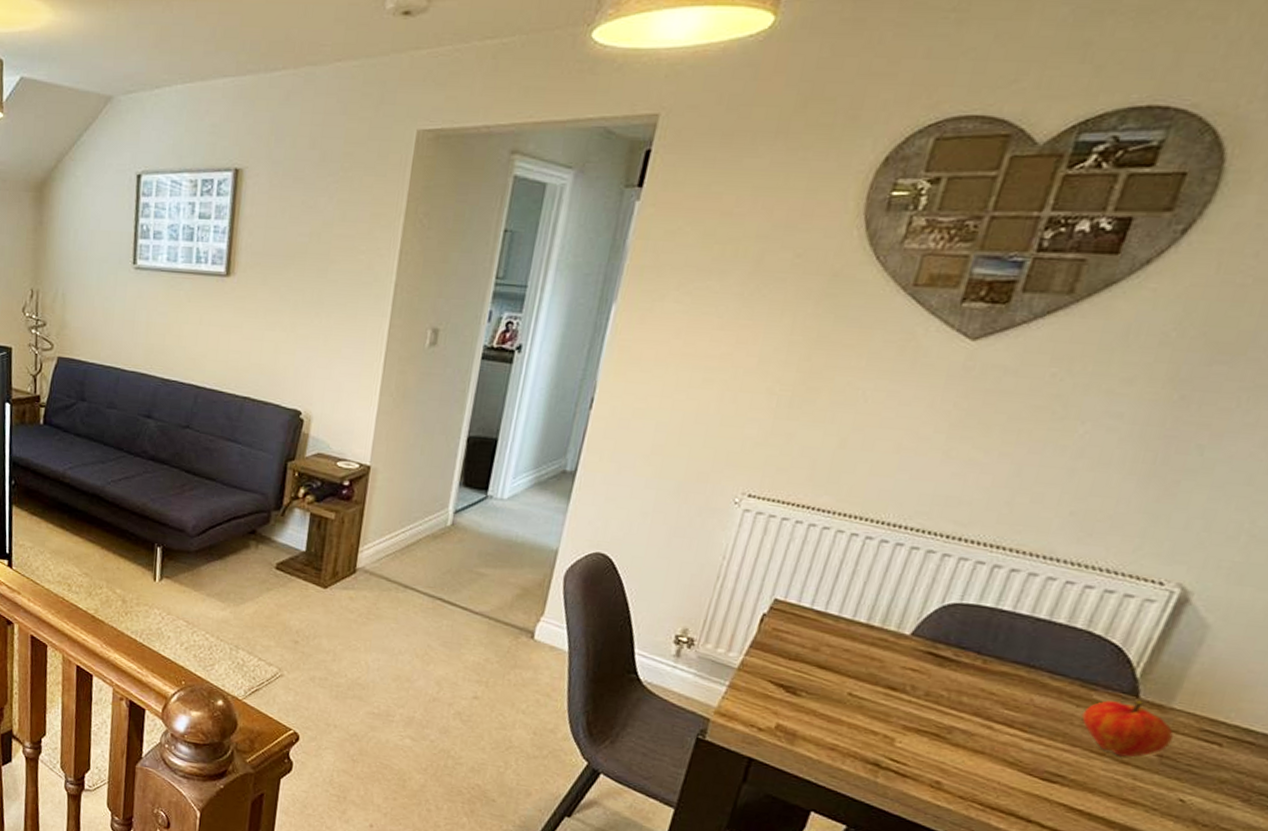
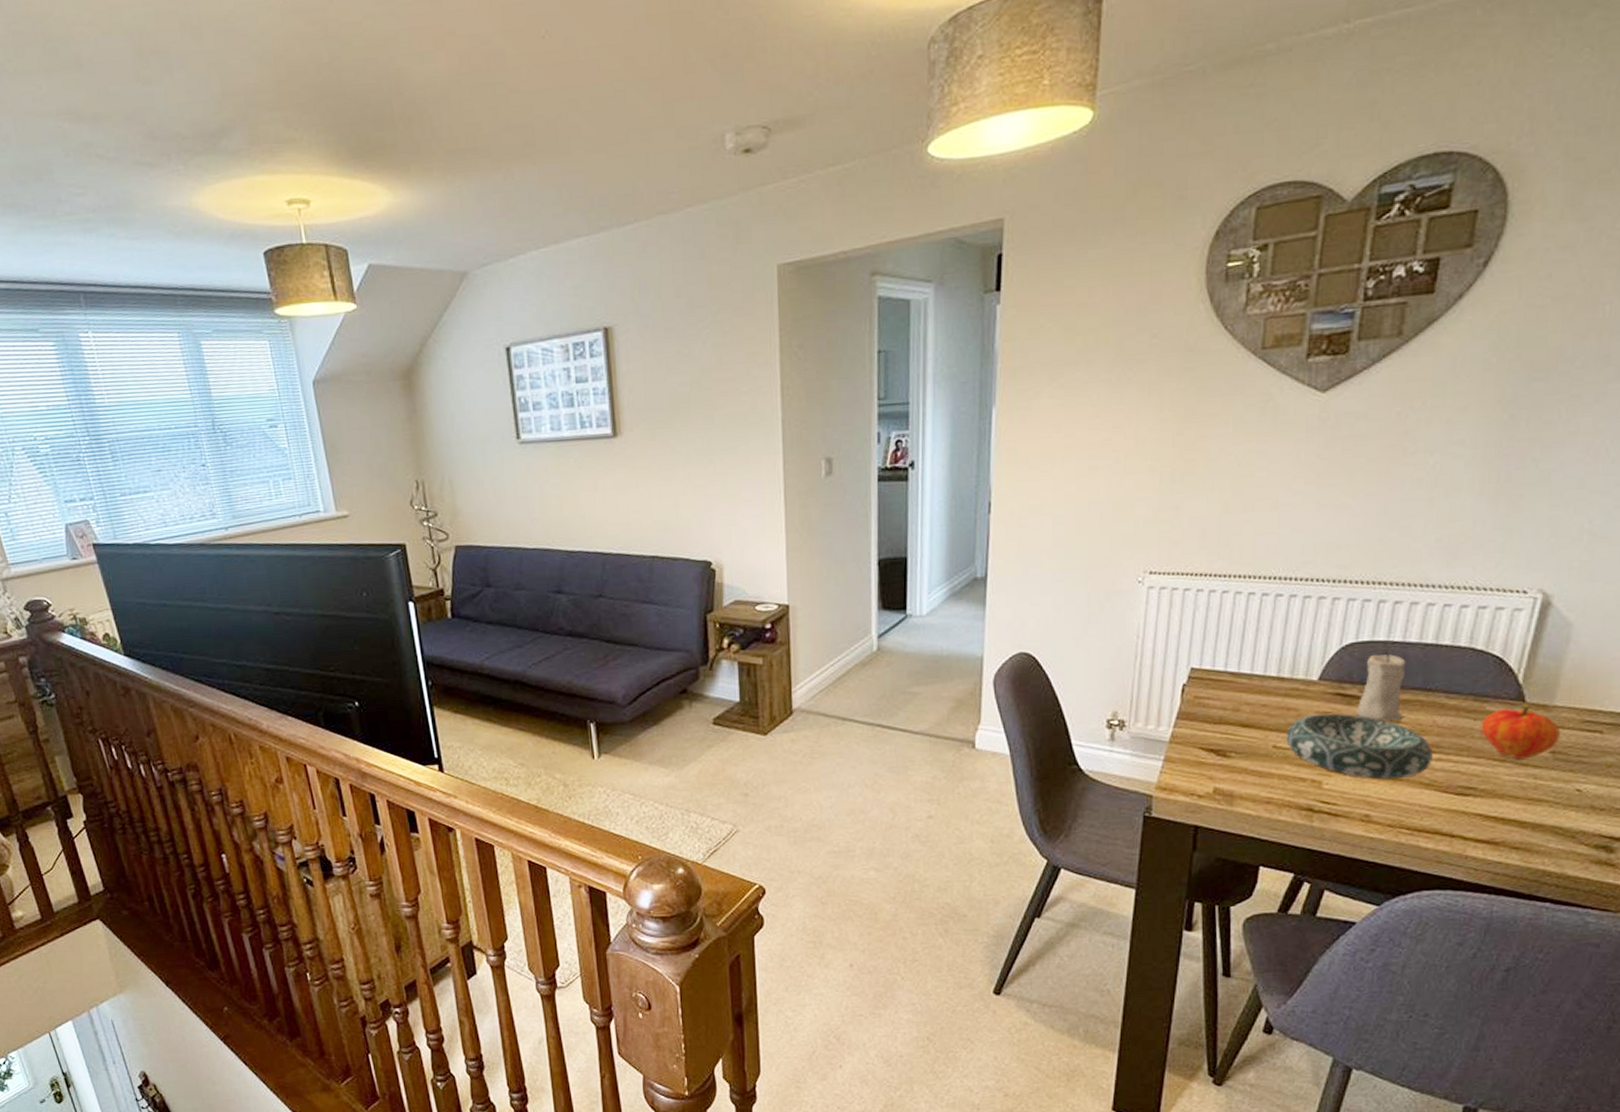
decorative bowl: none [864,668,1024,752] -> present [1286,713,1433,780]
candle: none [946,618,1012,692] -> present [1356,650,1406,721]

